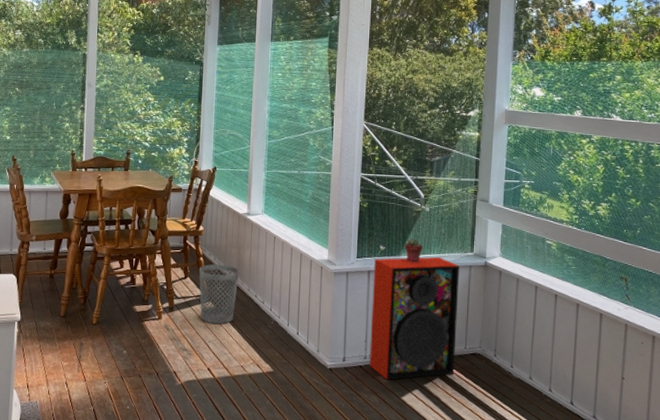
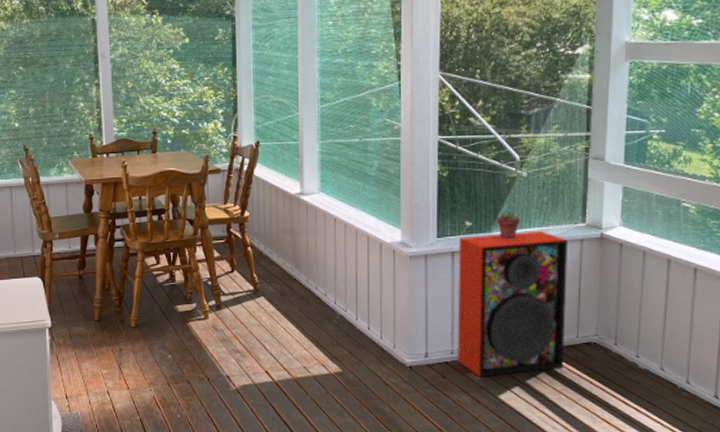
wastebasket: present [198,264,240,325] -> none [247,254,295,322]

